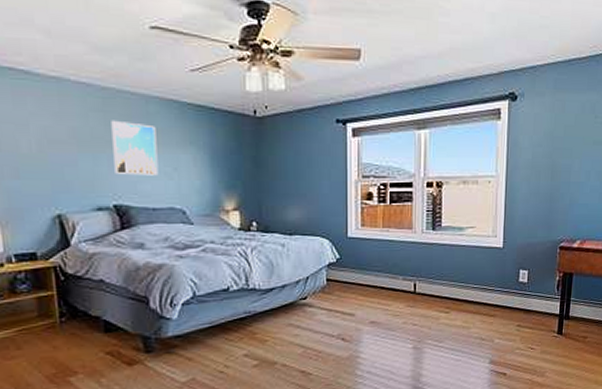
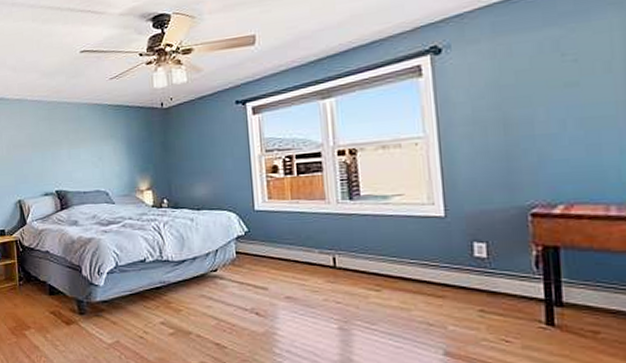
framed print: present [111,120,159,176] -> none [54,125,88,167]

